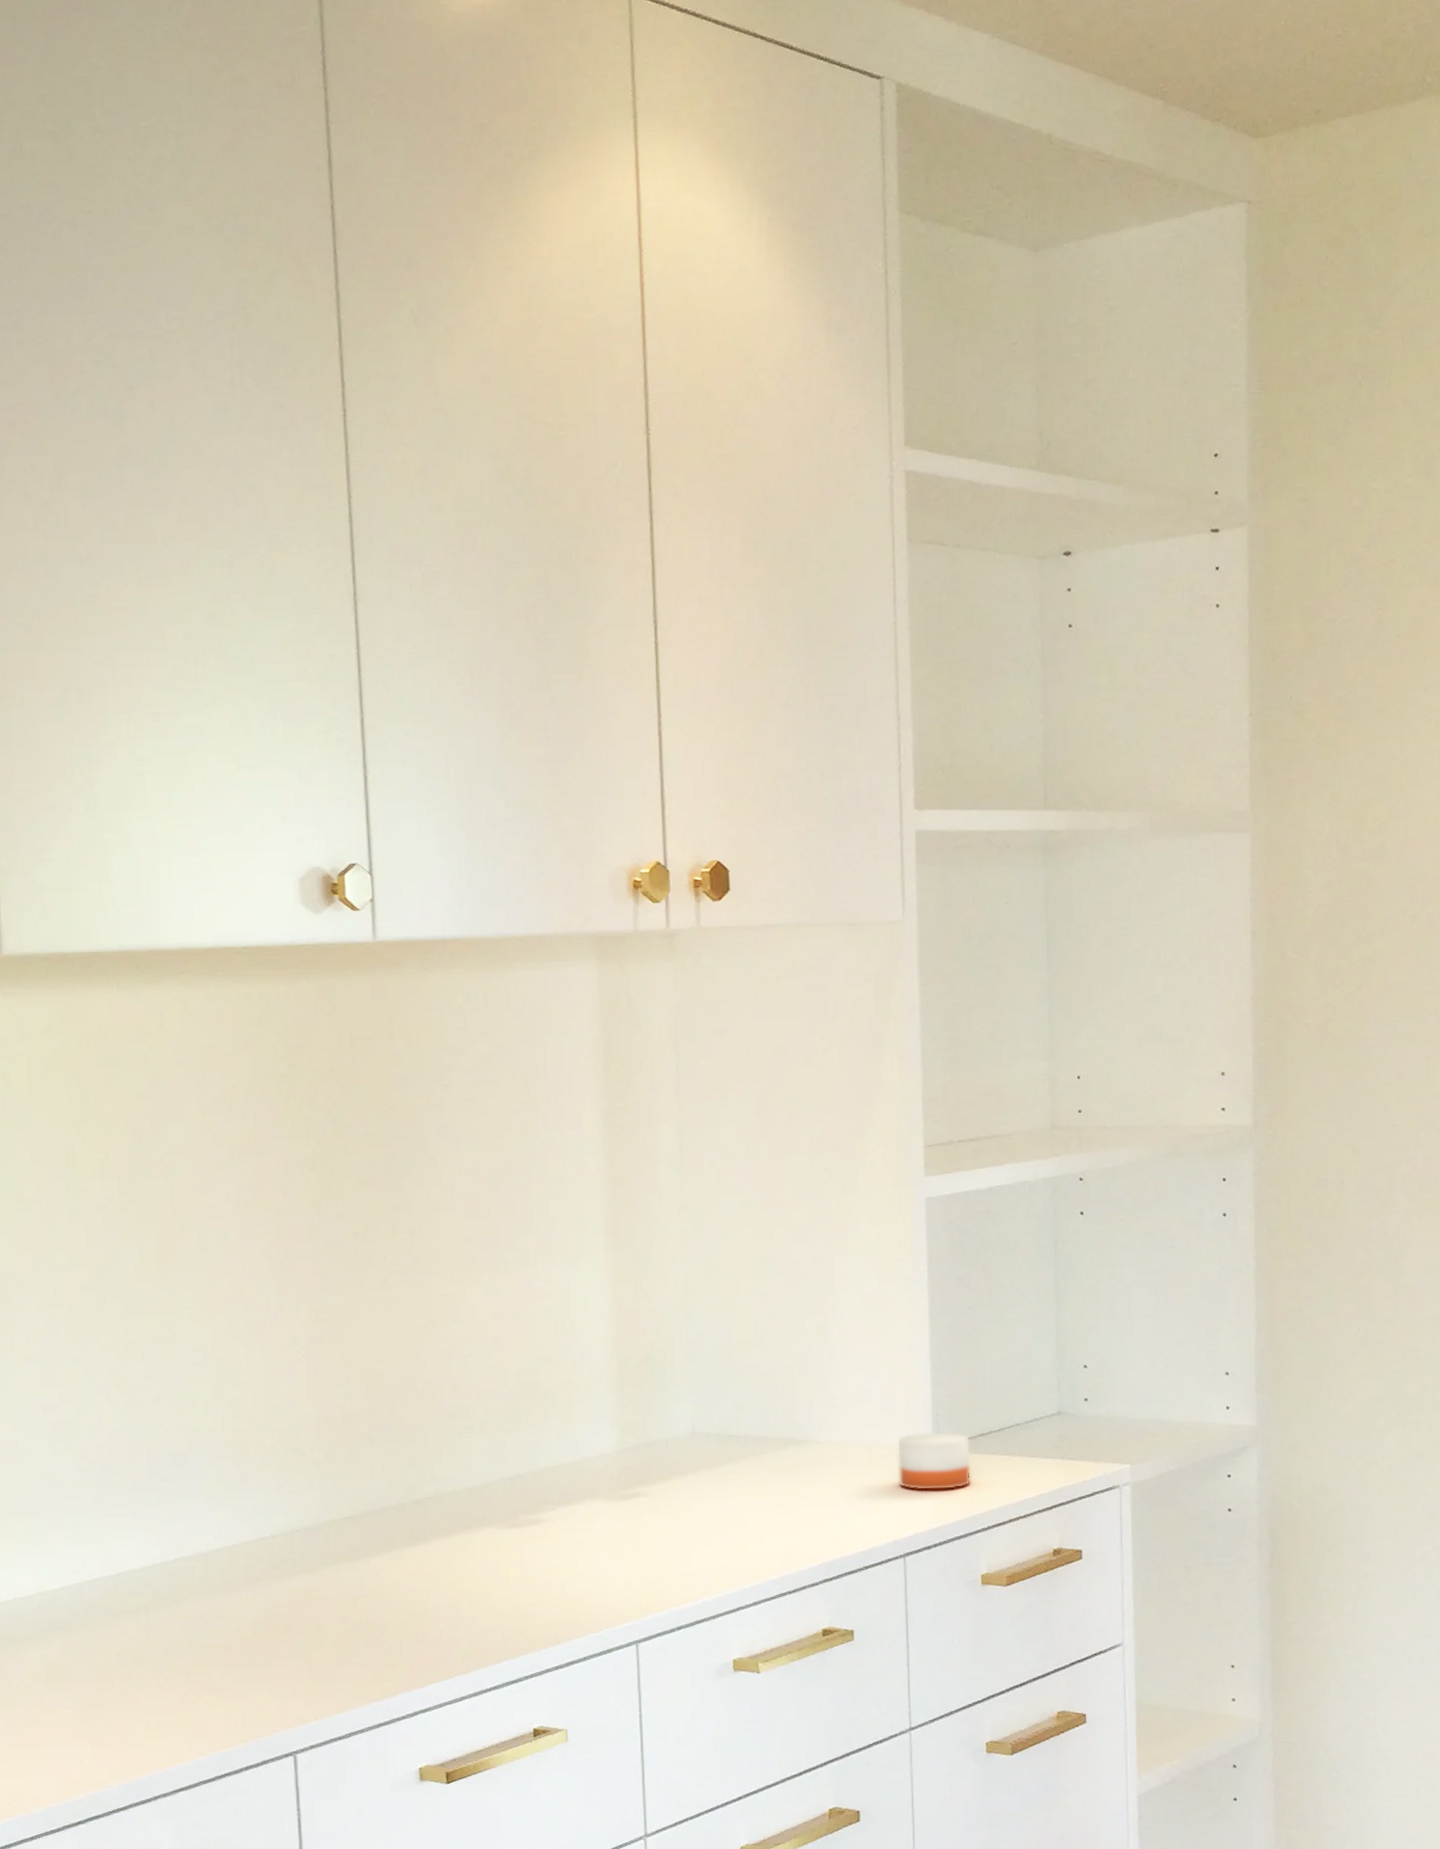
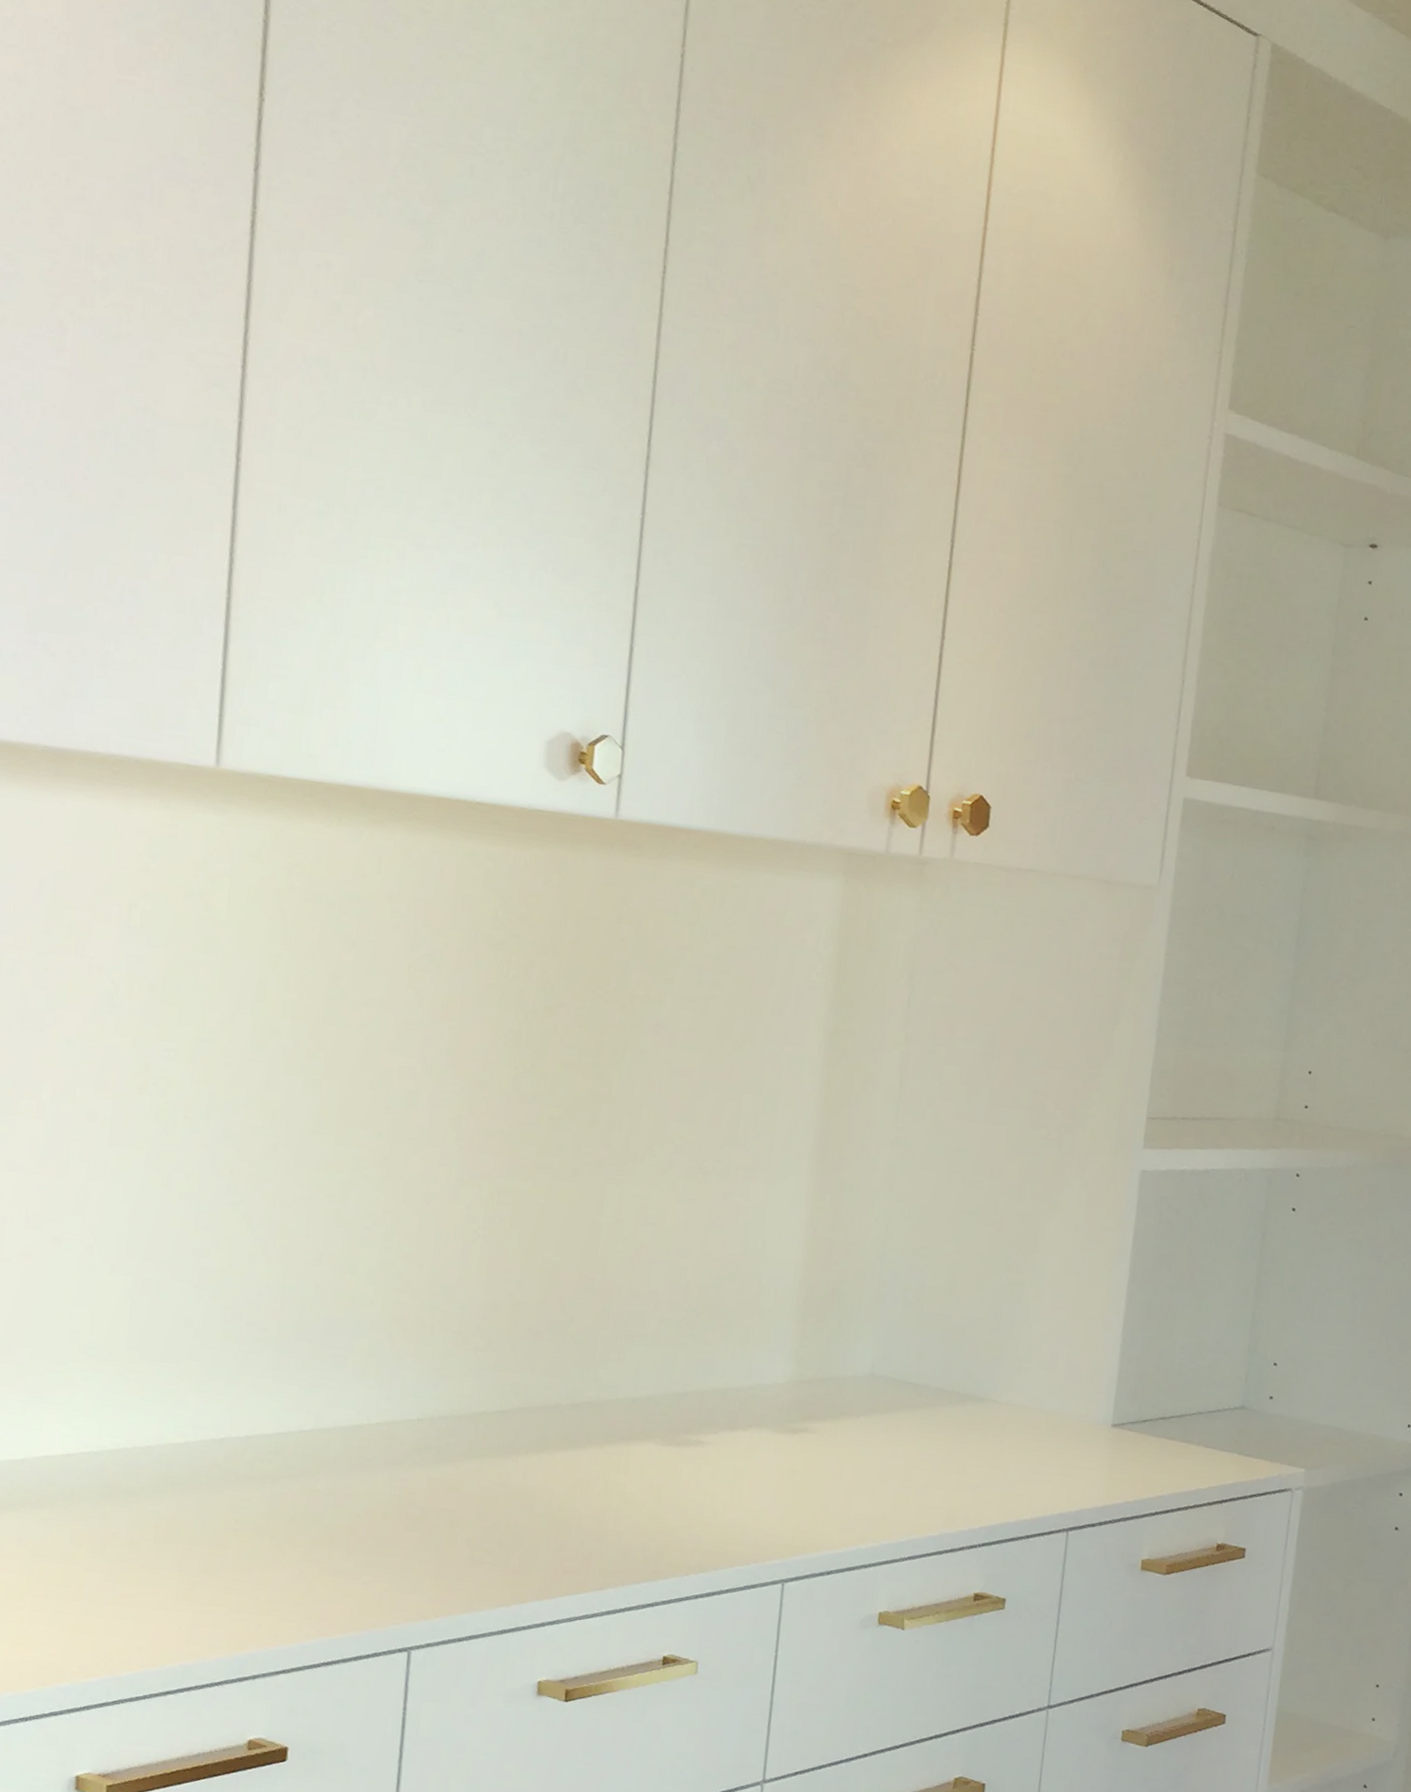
candle: present [896,1414,971,1491] -> none [1072,1391,1151,1470]

